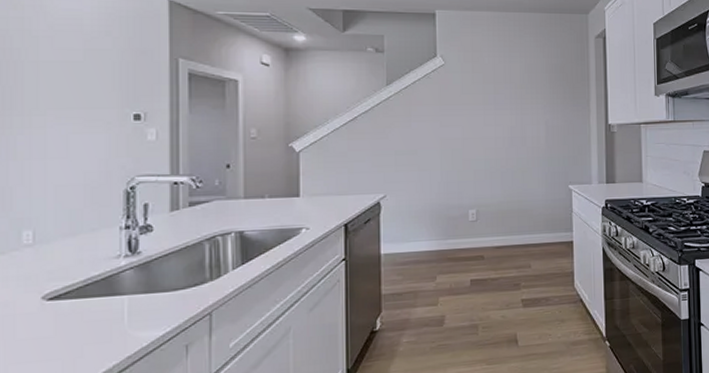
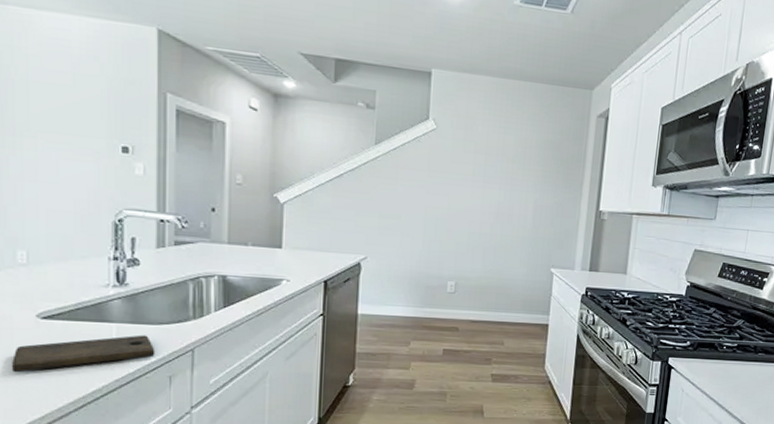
cutting board: none [12,303,170,363] -> present [11,335,155,373]

